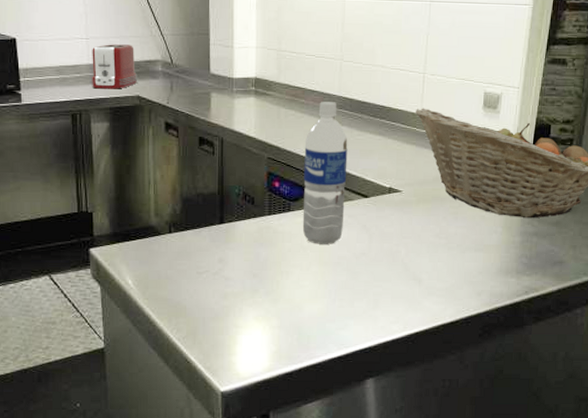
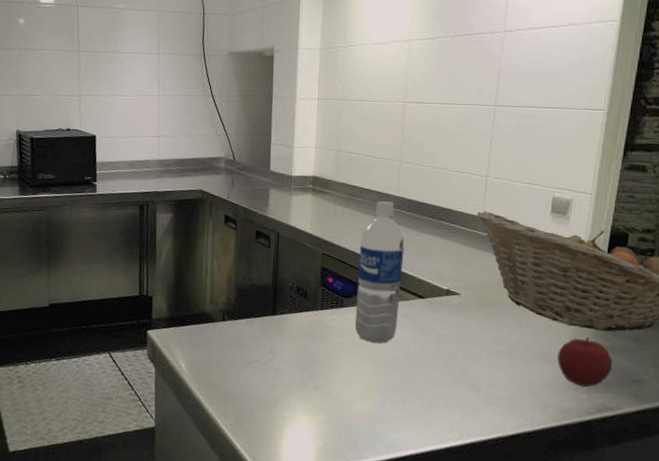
toaster: present [91,44,138,89] -> none [159,142,202,183]
apple: none [490,225,538,271] -> present [557,337,613,387]

